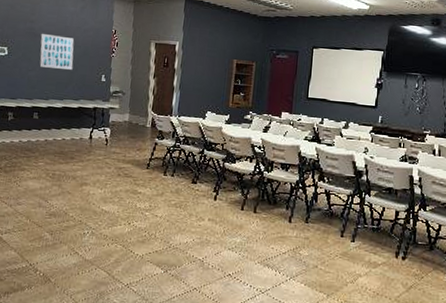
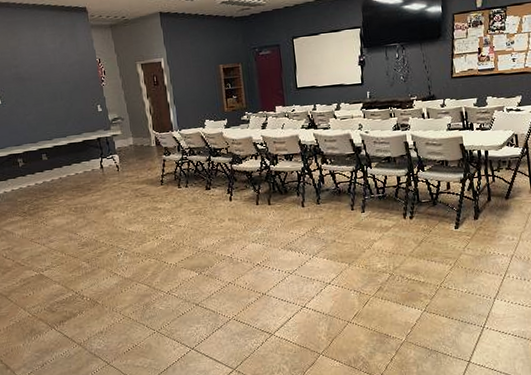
wall art: present [39,33,75,70] -> none [28,75,68,110]

